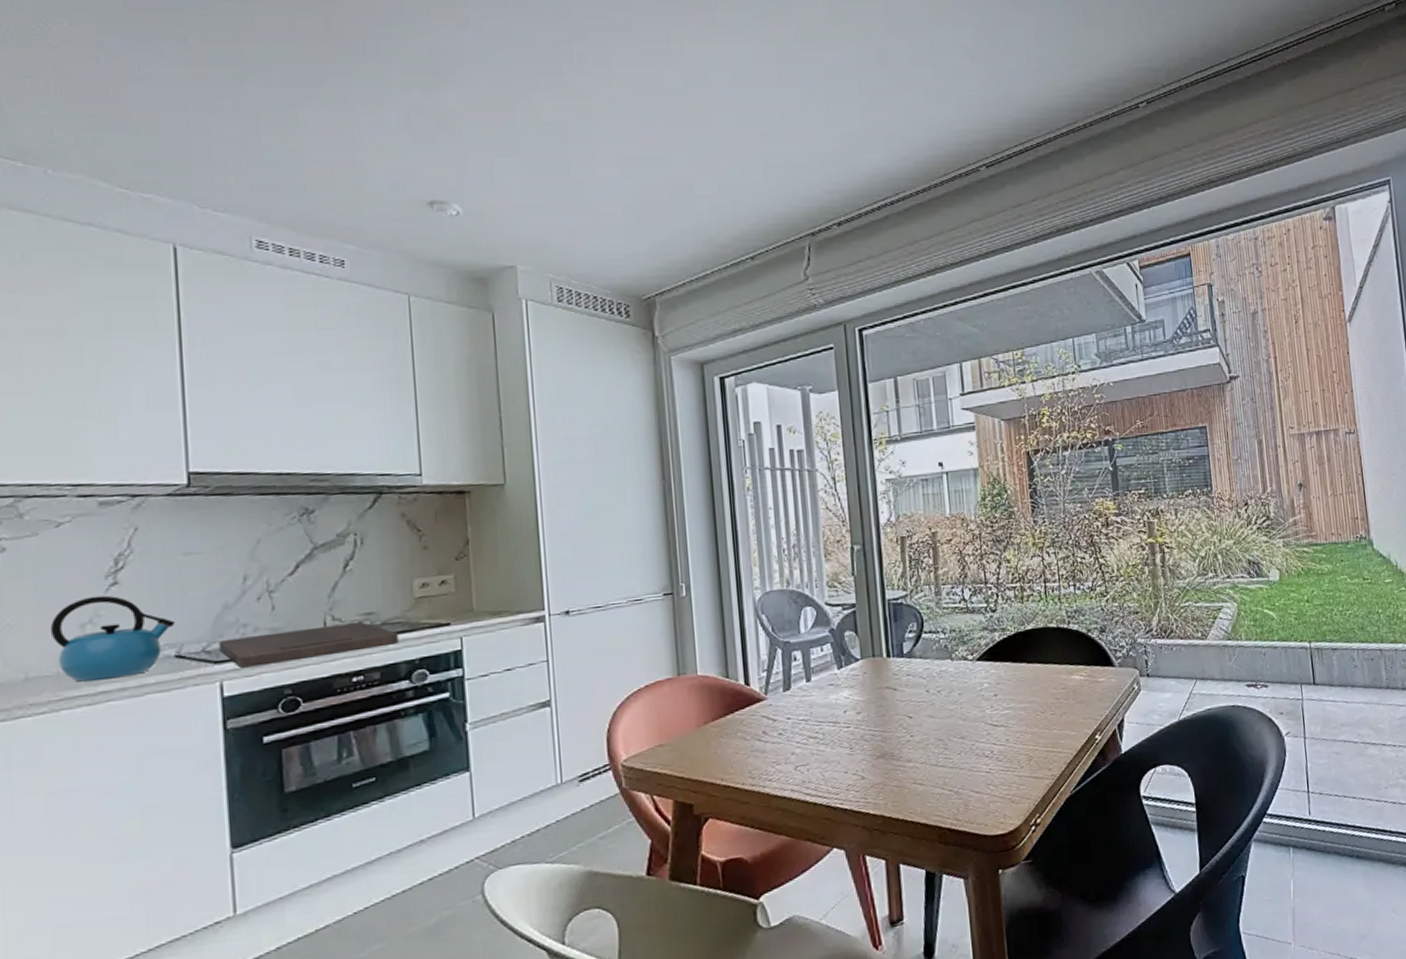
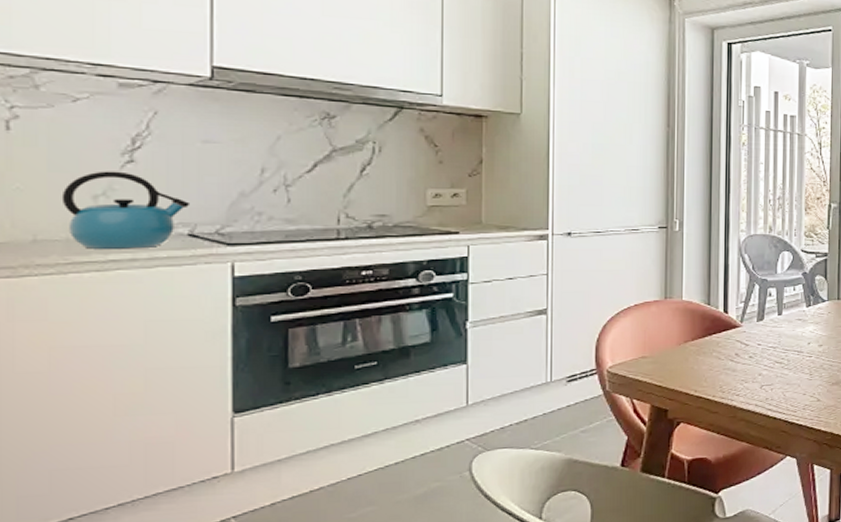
cutting board: present [218,622,399,668] -> none [232,222,409,252]

